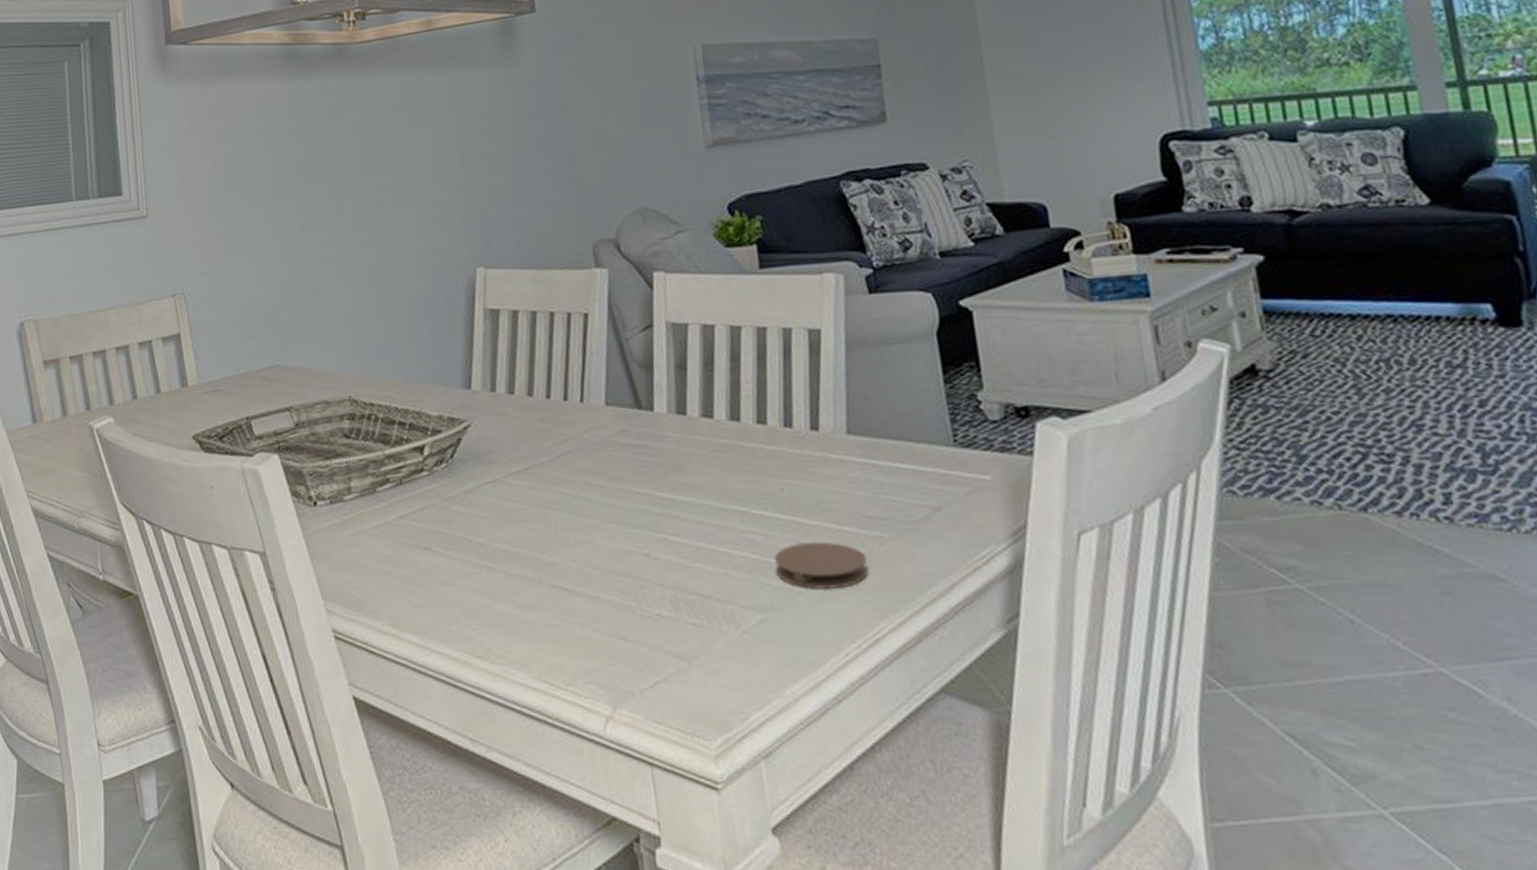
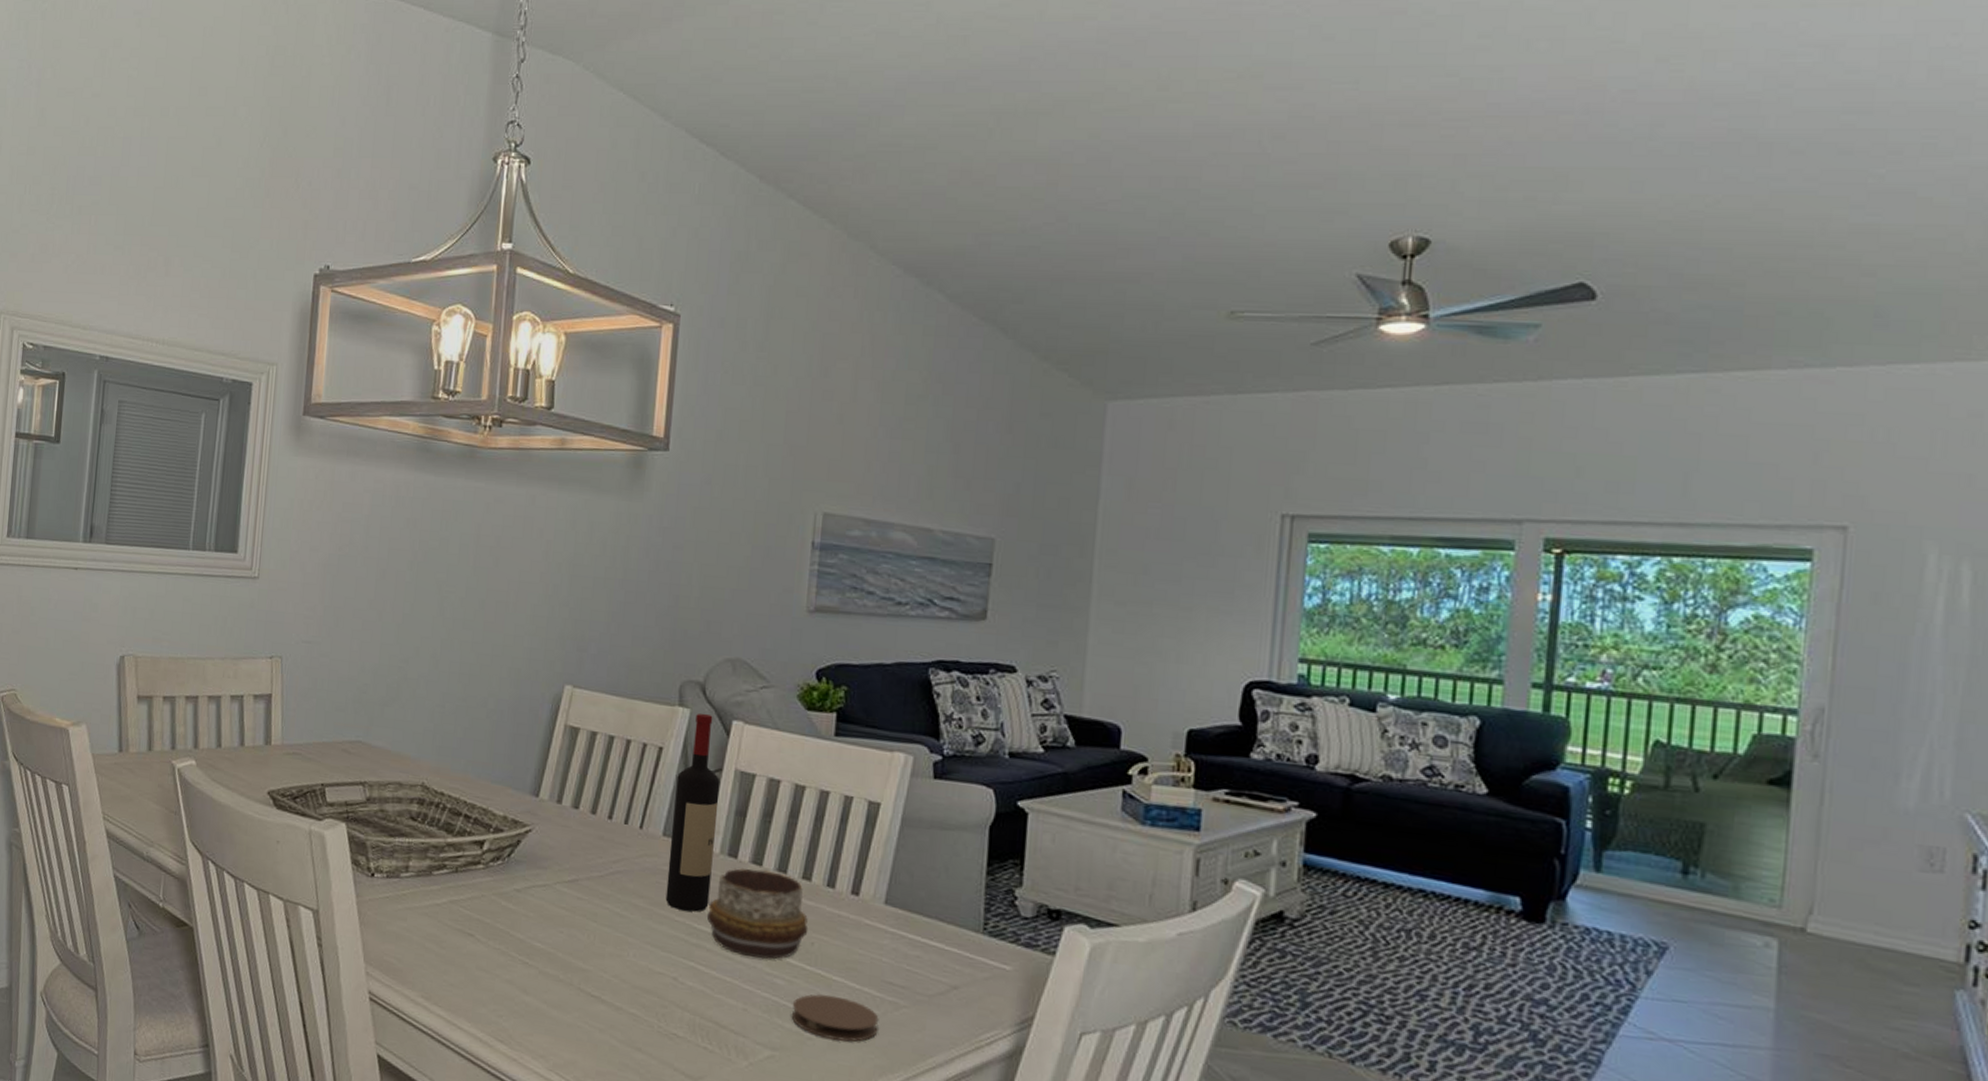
wine bottle: none [608,271,667,480] -> present [665,714,721,912]
decorative bowl: none [667,422,775,517] -> present [707,868,809,960]

